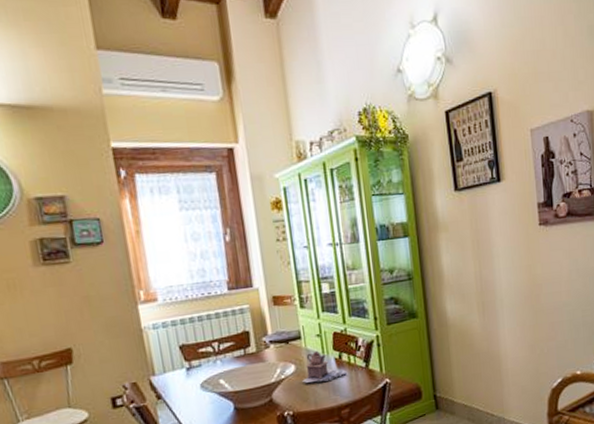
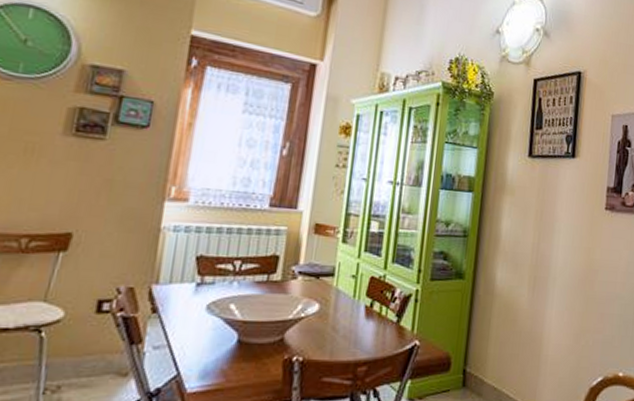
teapot: present [302,350,347,383] -> none [323,293,374,330]

